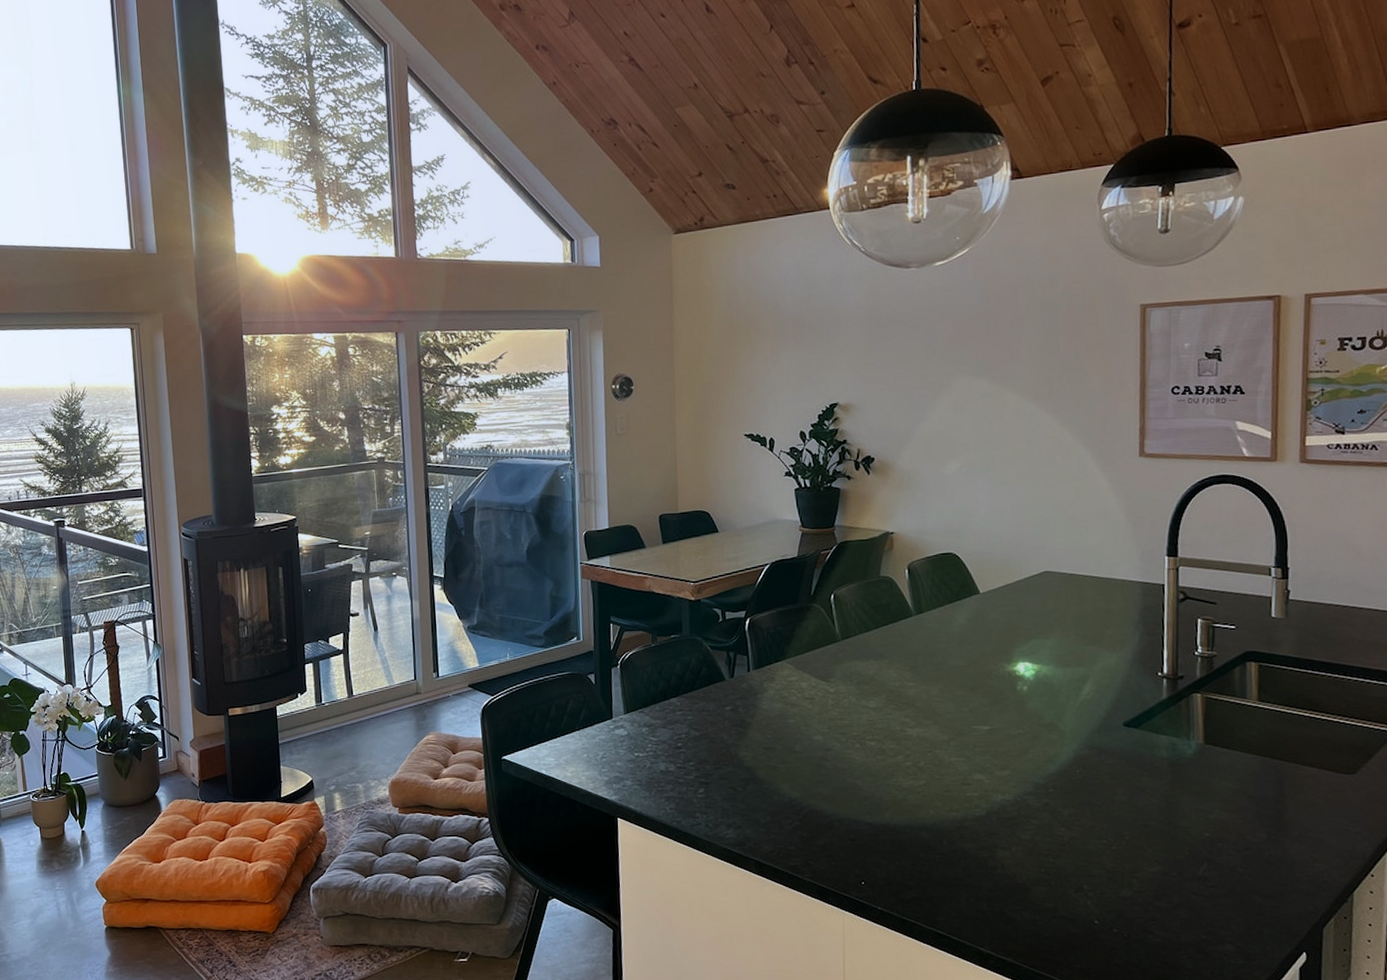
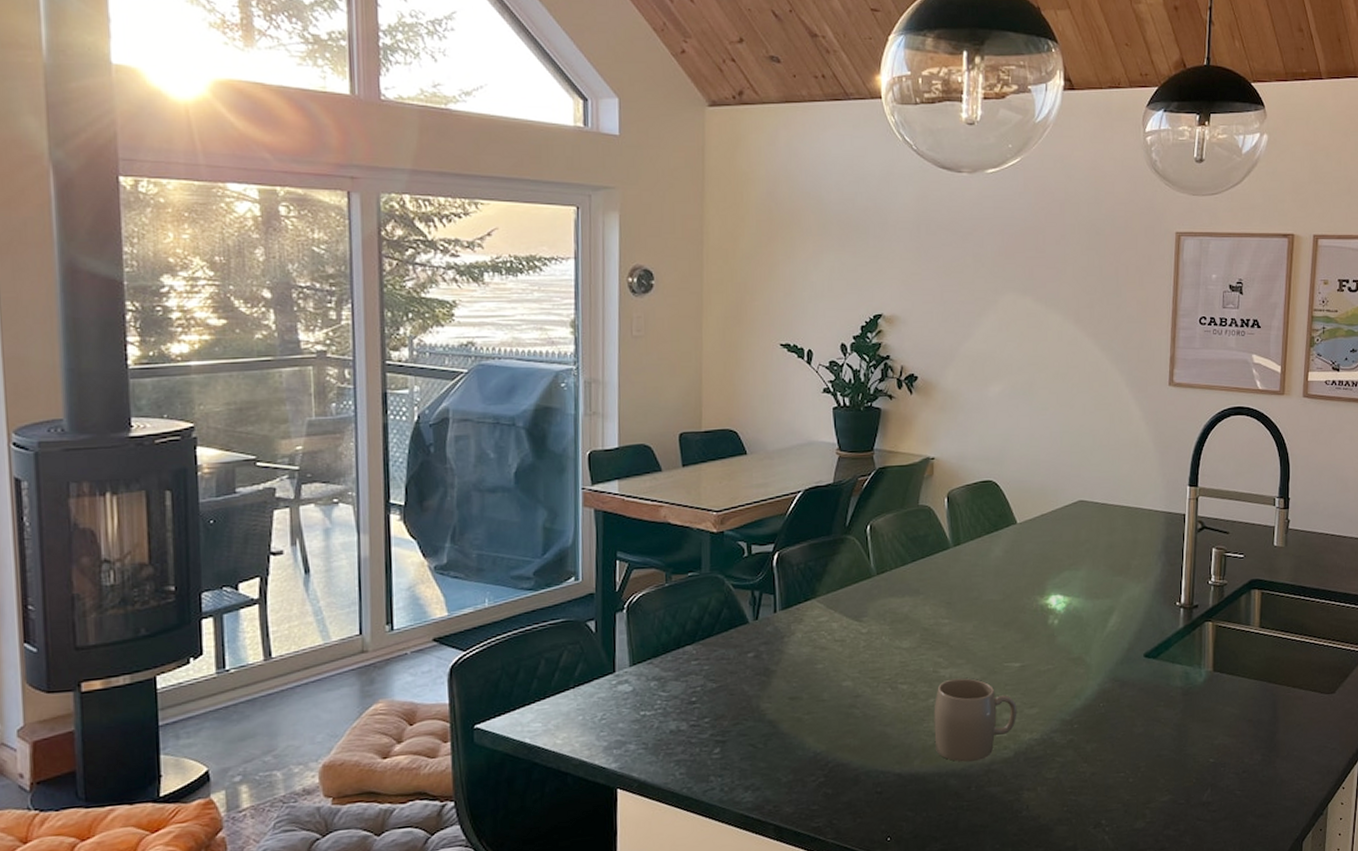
mug: none [902,738,988,817] -> present [934,678,1017,762]

